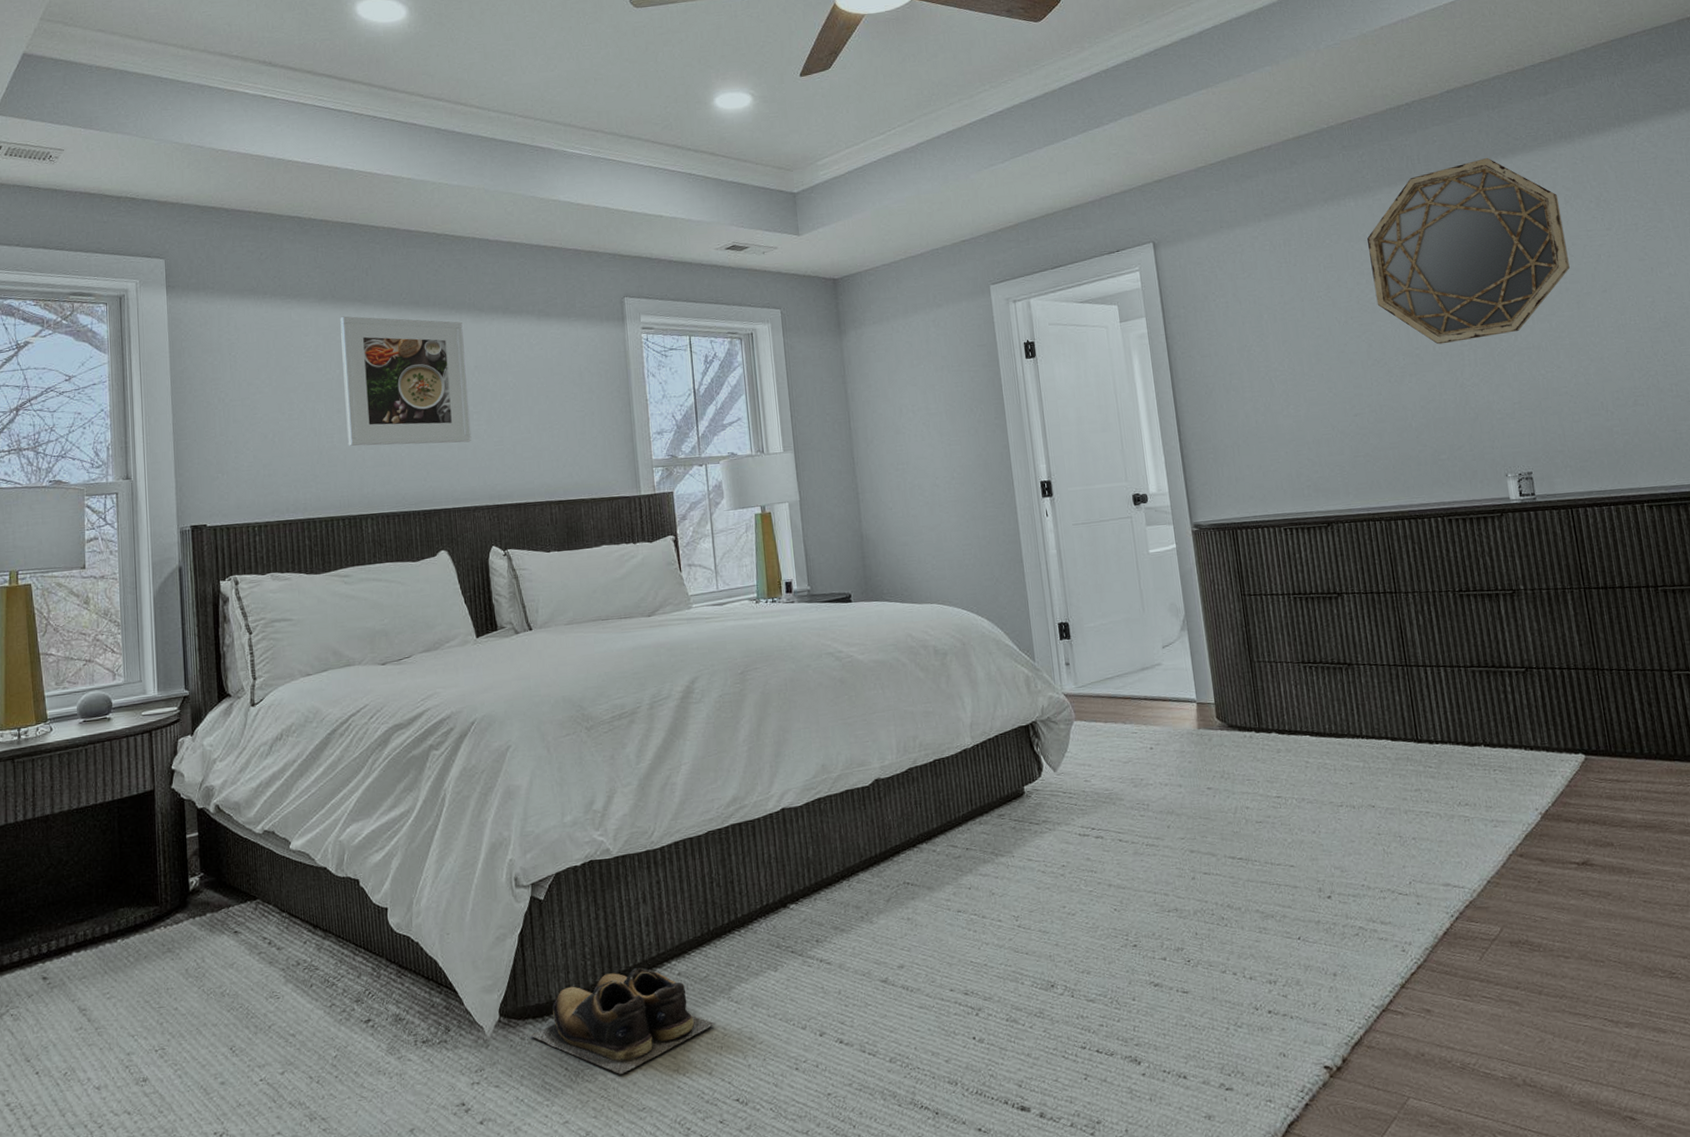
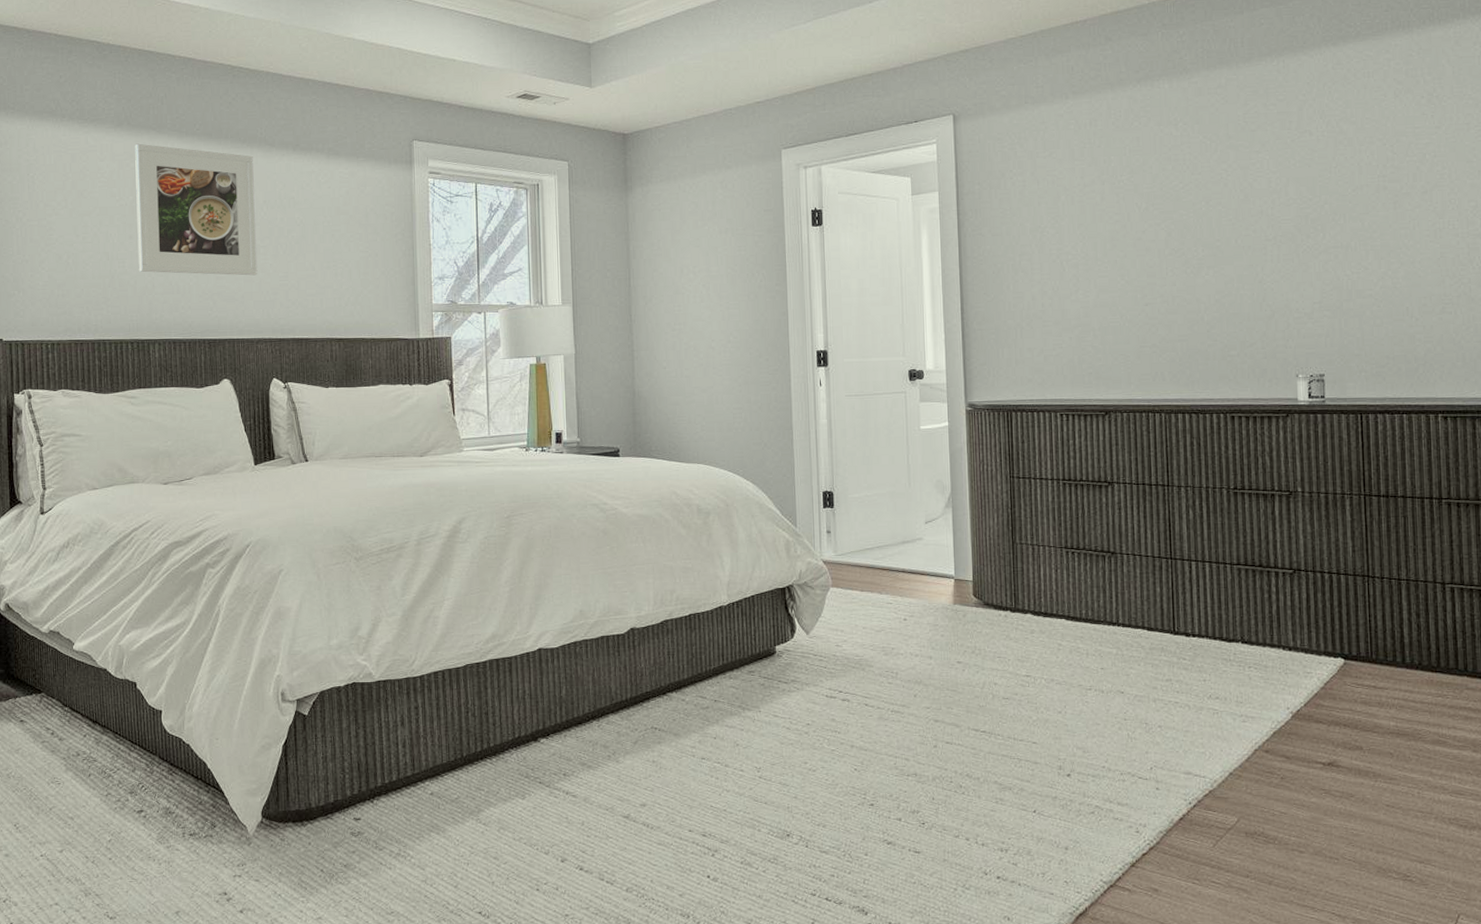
shoes: present [529,967,716,1074] -> none [289,785,464,880]
home mirror: present [1367,158,1570,345] -> none [1178,45,1391,238]

